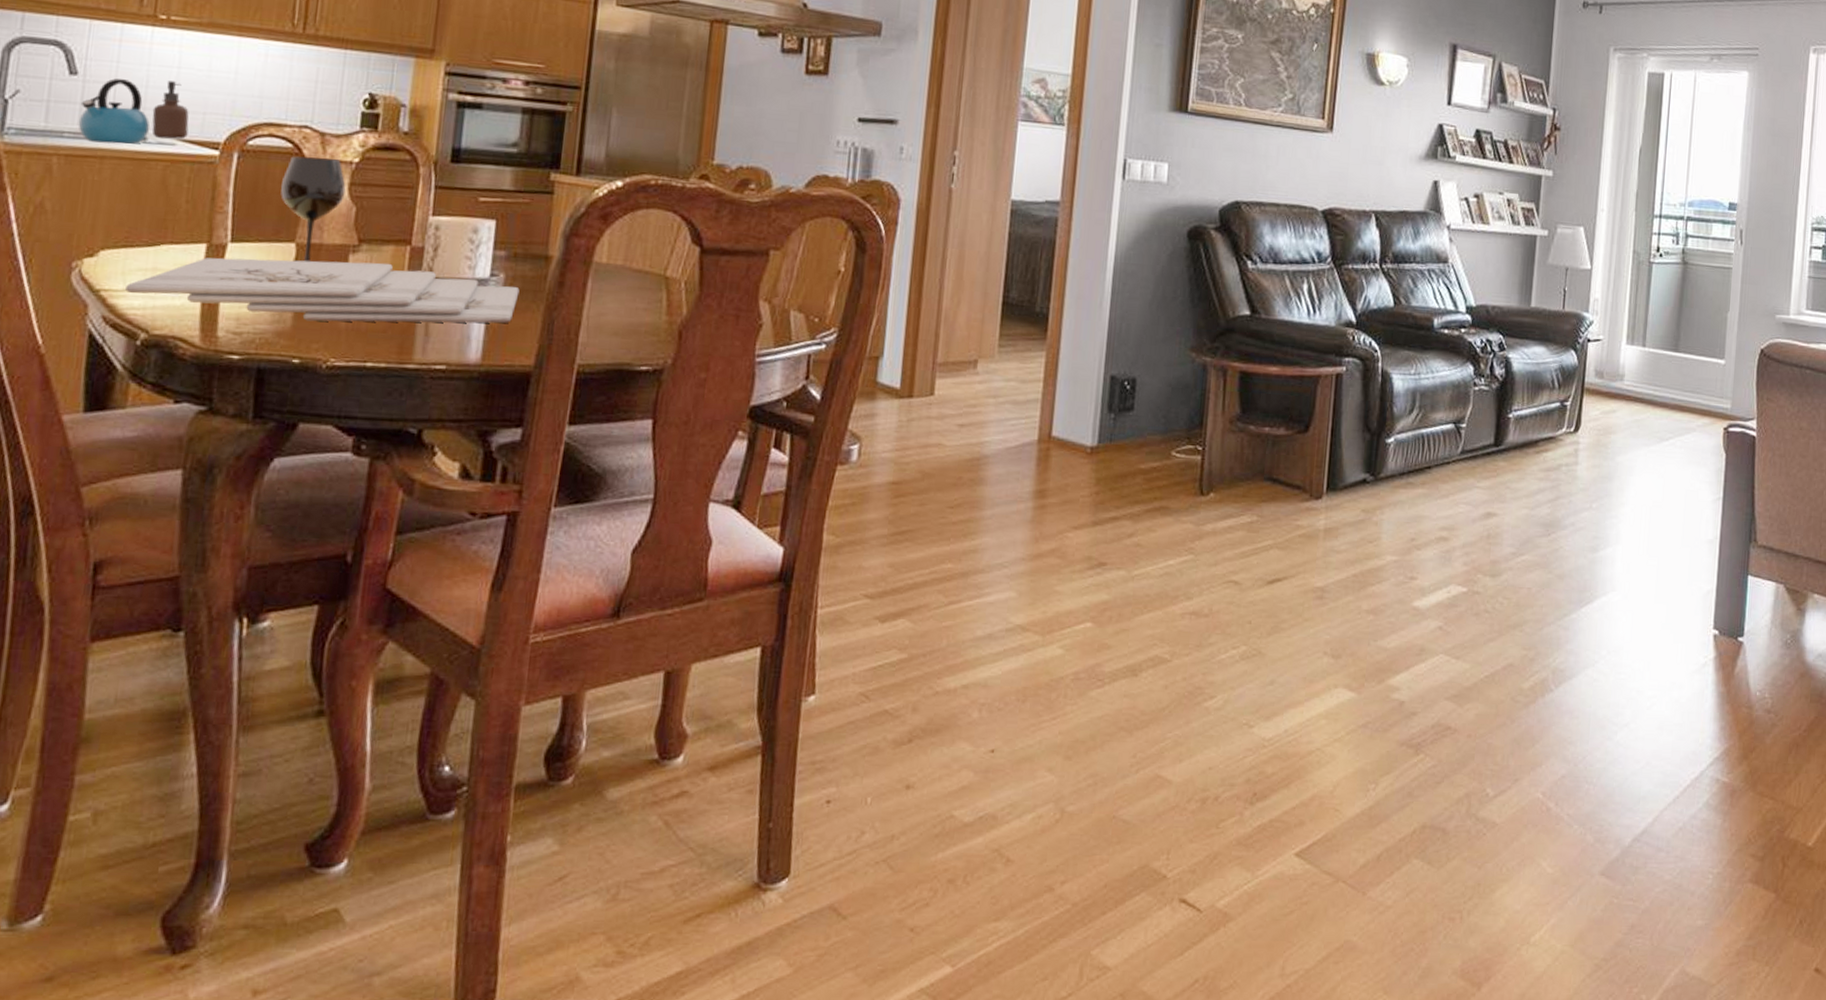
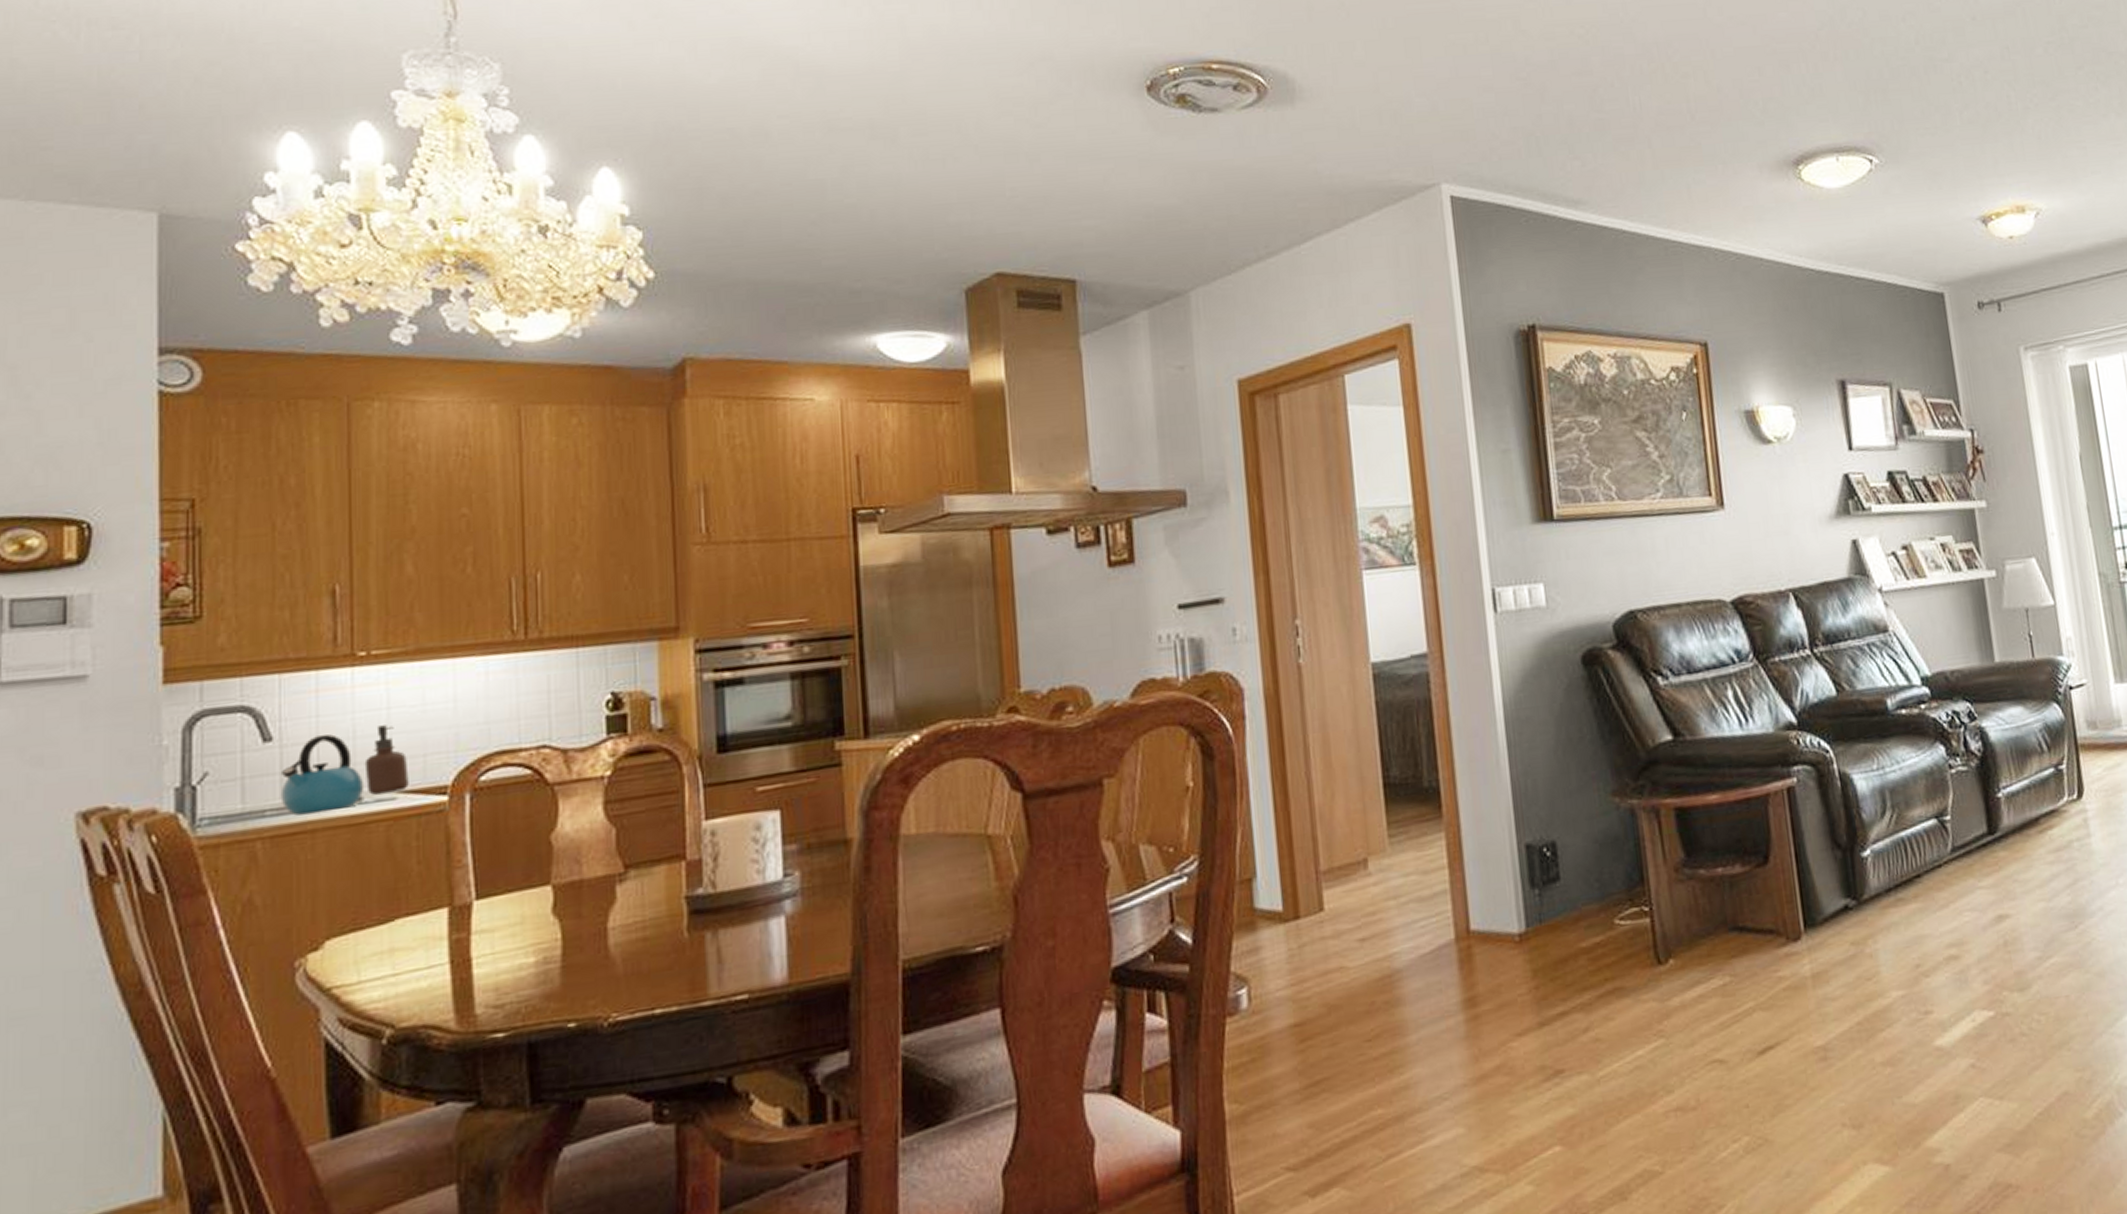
placemat: present [125,257,520,324] -> none [361,884,820,985]
wineglass: present [280,156,346,263] -> none [524,777,601,905]

